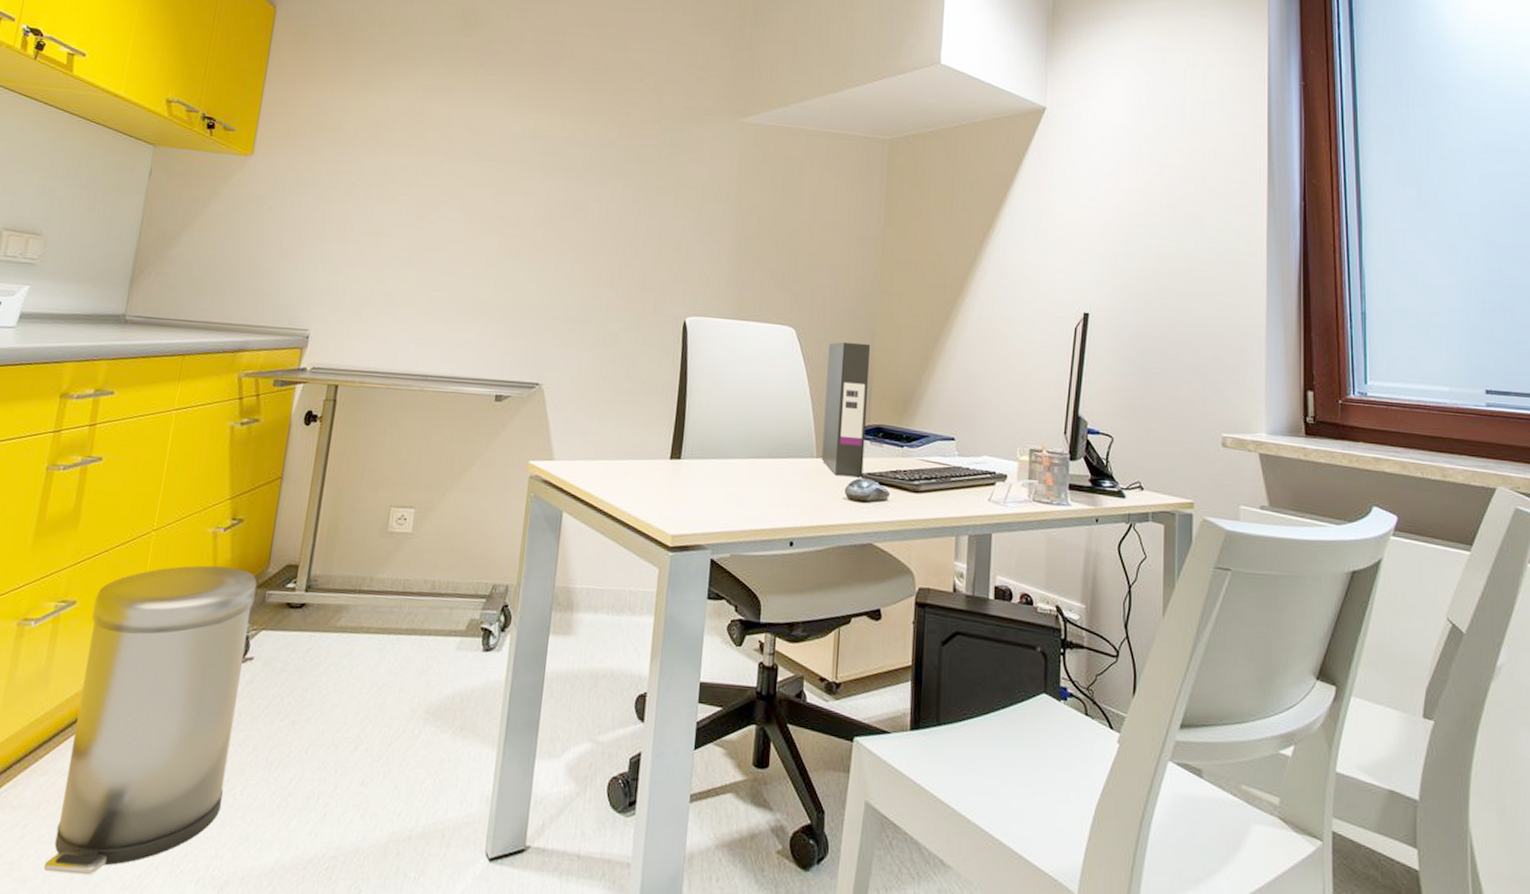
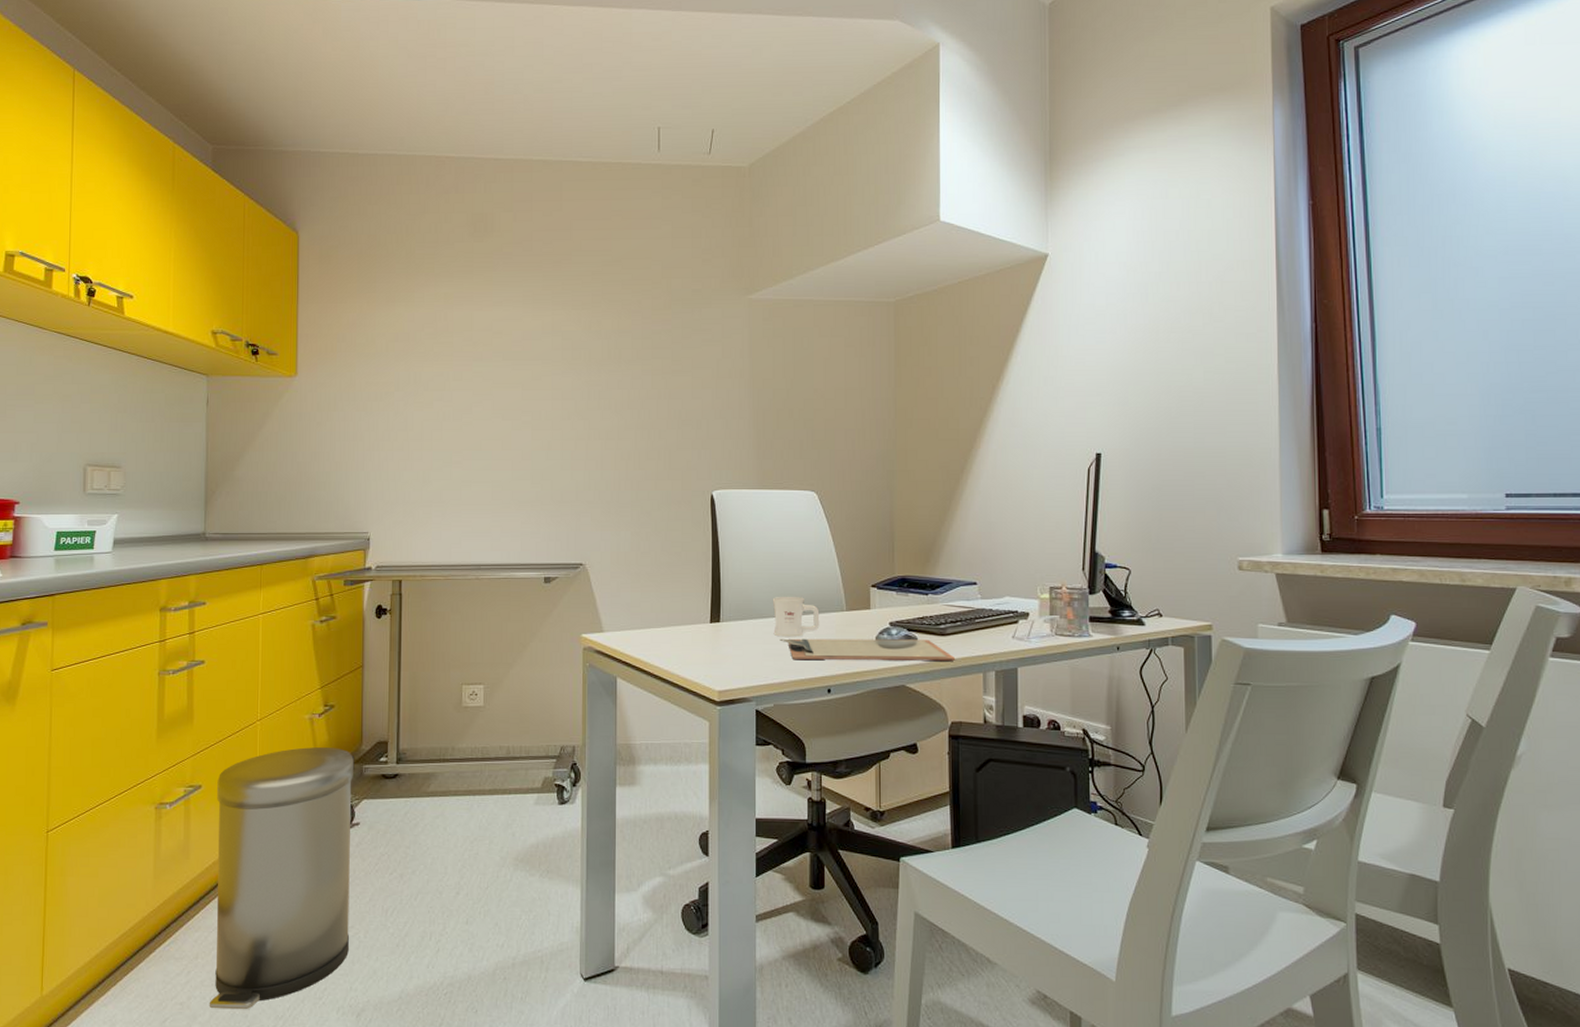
mug: none [737,436,788,482] -> present [772,596,820,637]
clipboard: none [743,482,928,521] -> present [780,638,956,661]
binder: present [821,341,871,478] -> none [850,501,891,626]

